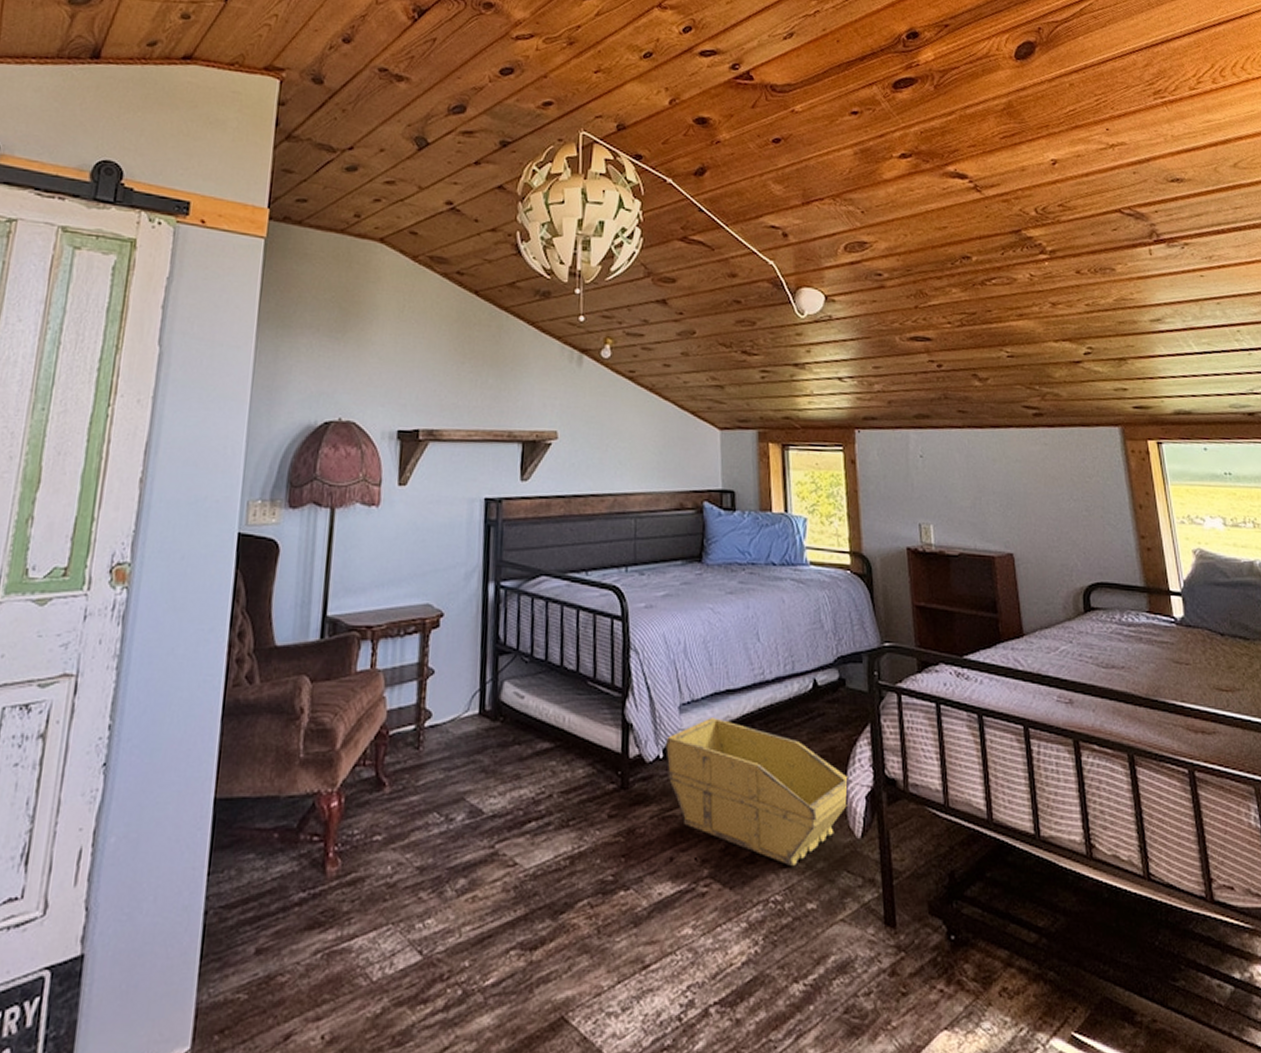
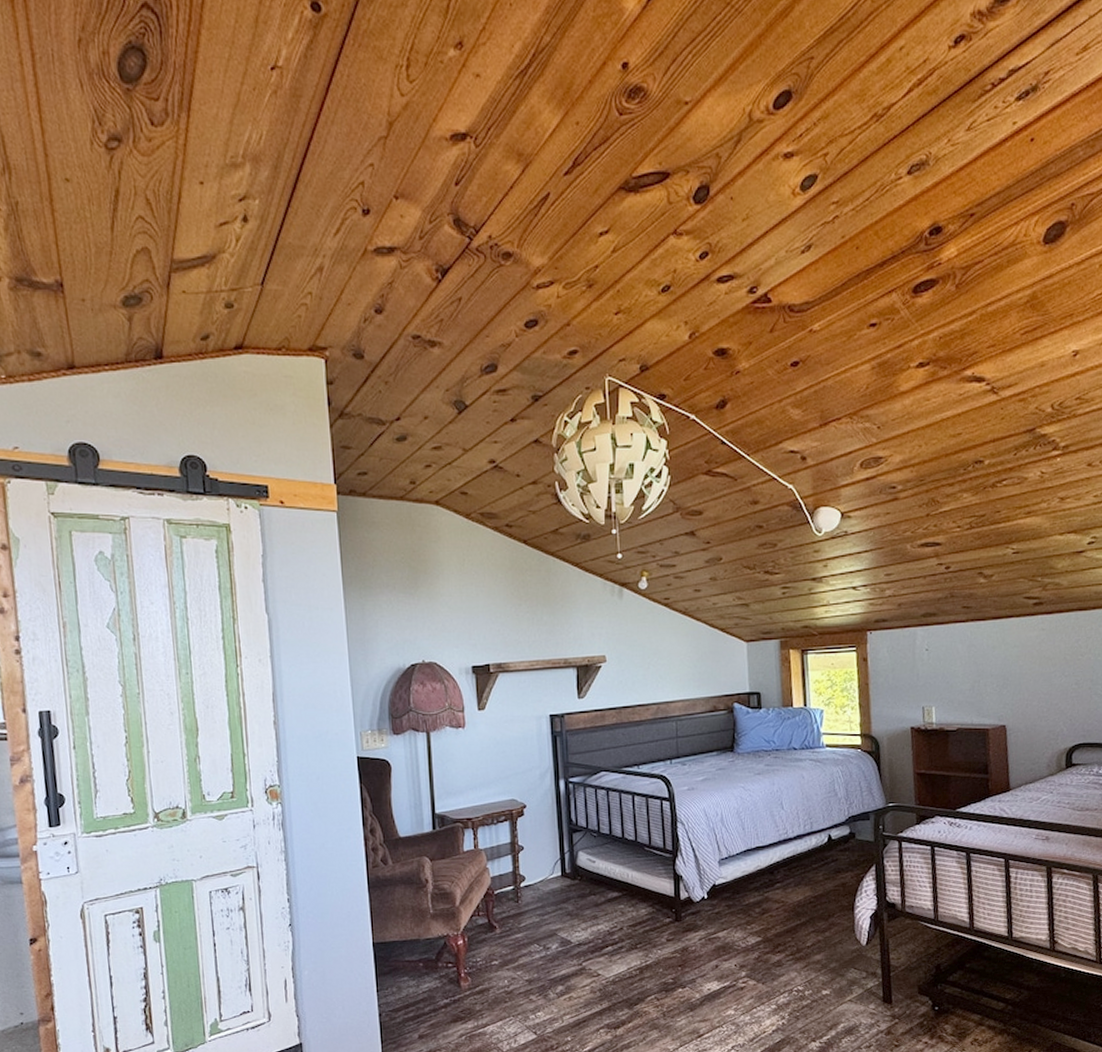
storage bin: present [666,718,849,867] -> none [709,868,856,967]

